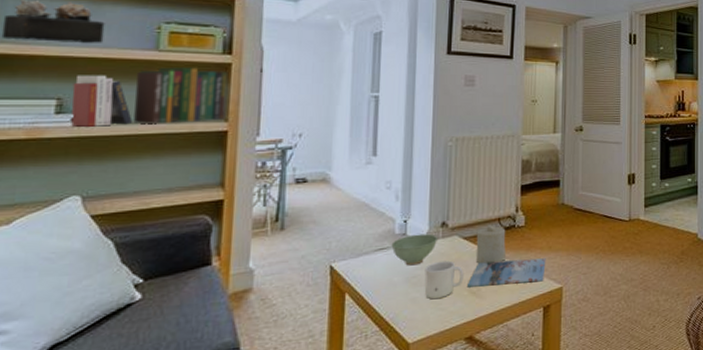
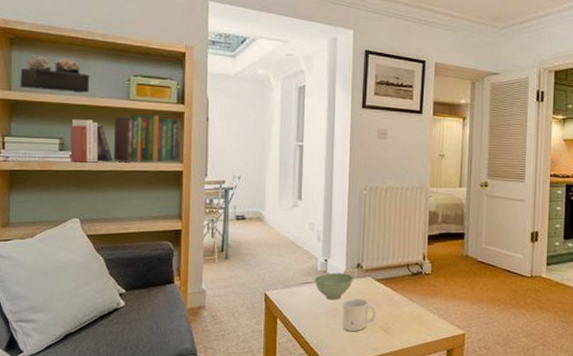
magazine: present [468,258,546,287] -> none [379,303,450,327]
candle: present [476,225,507,264] -> none [386,270,414,305]

